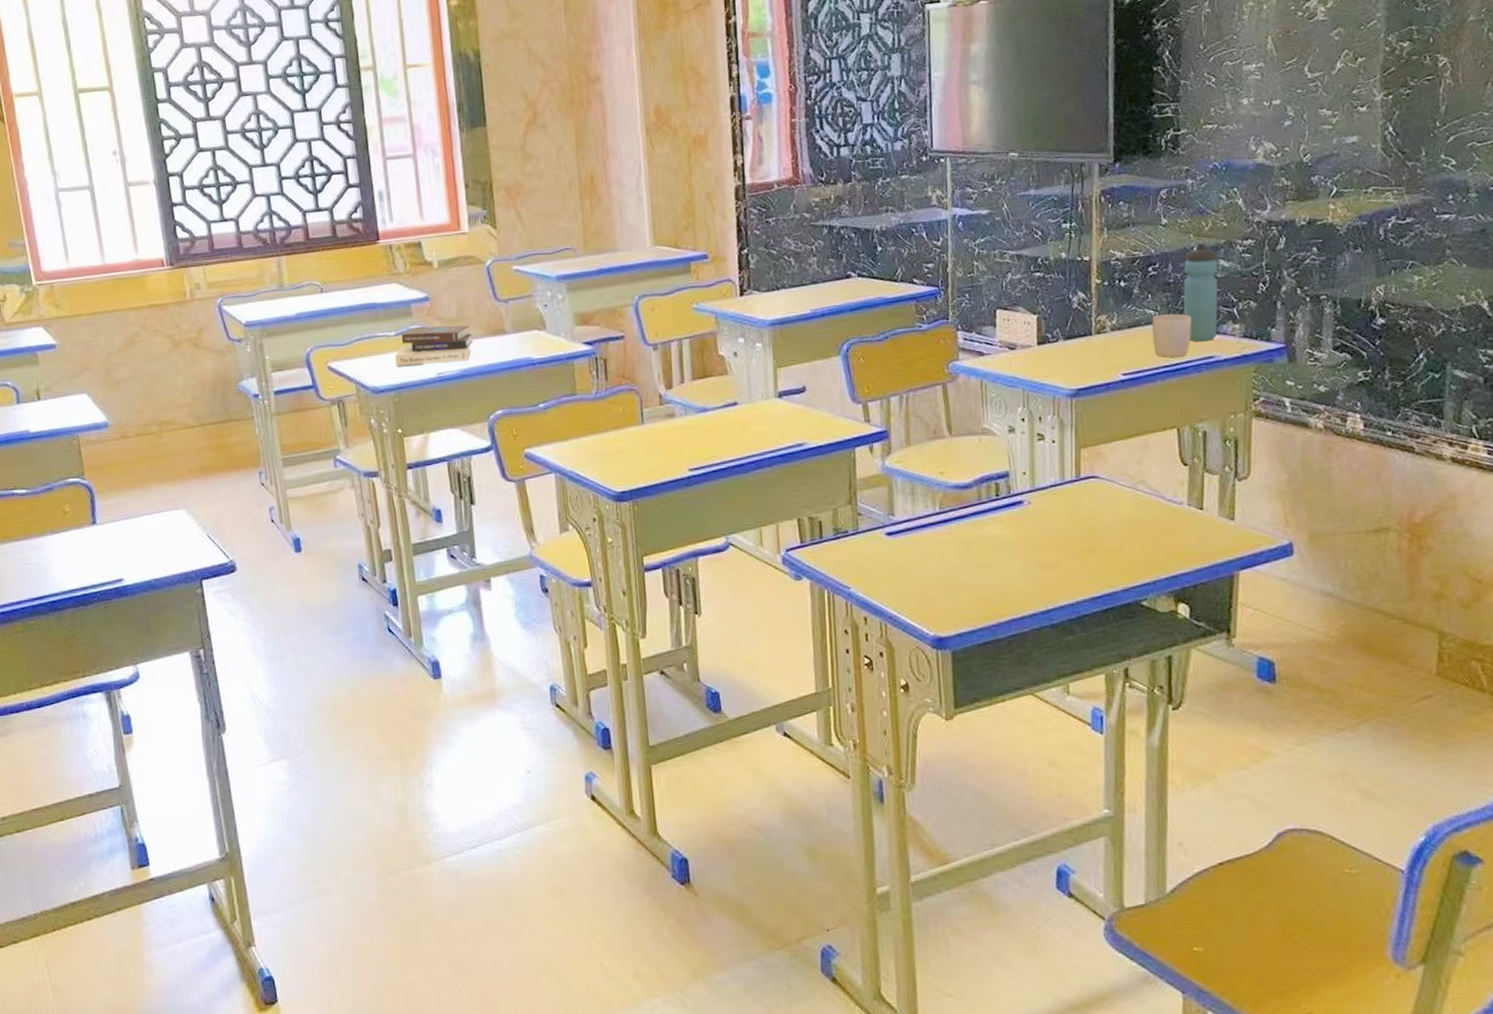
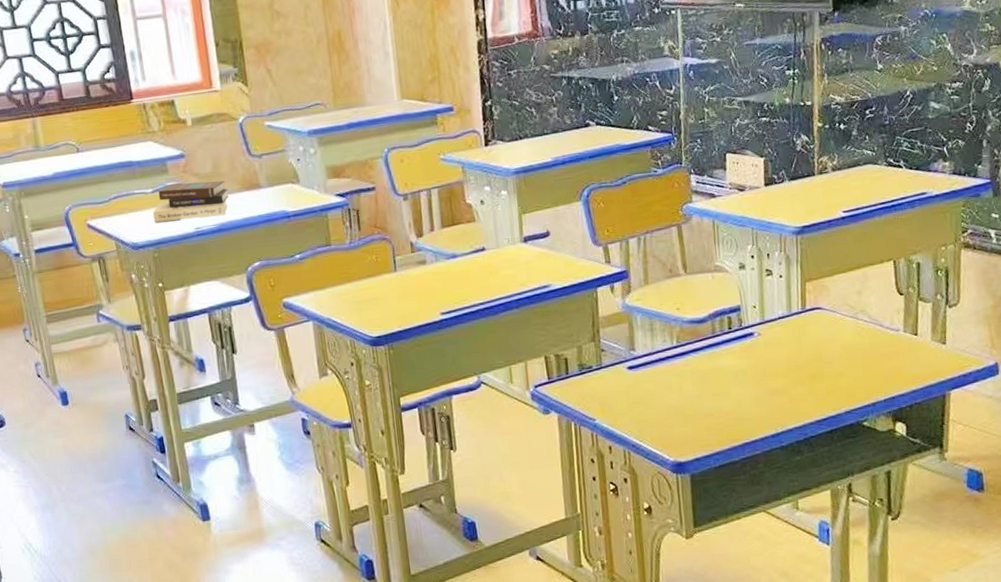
mug: present [1151,313,1192,358] -> none [869,153,906,195]
water bottle: present [1183,243,1218,342] -> none [898,86,930,180]

